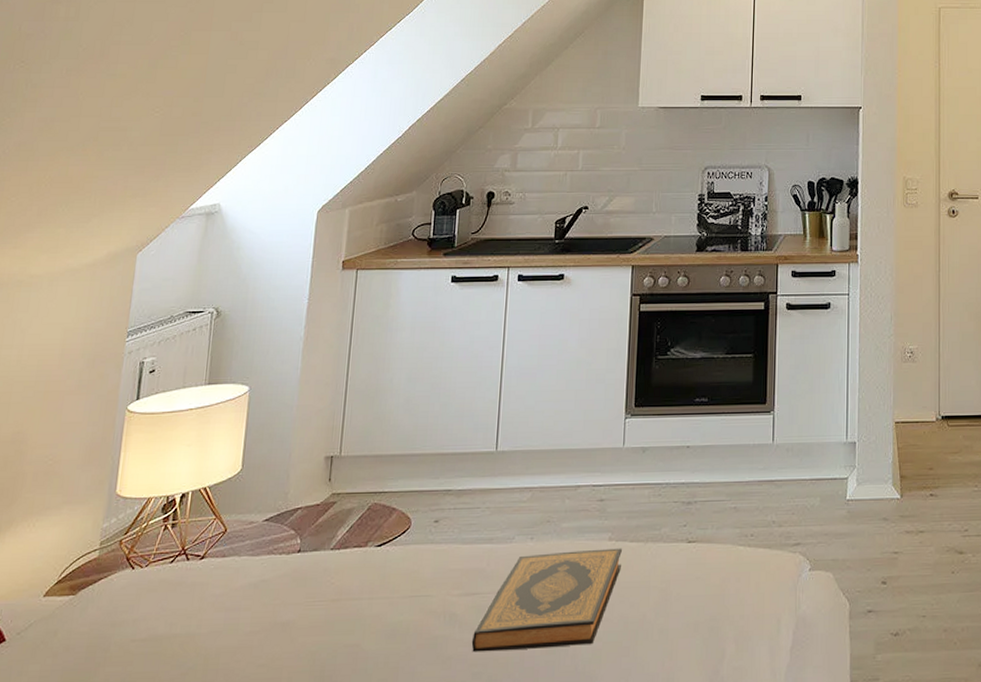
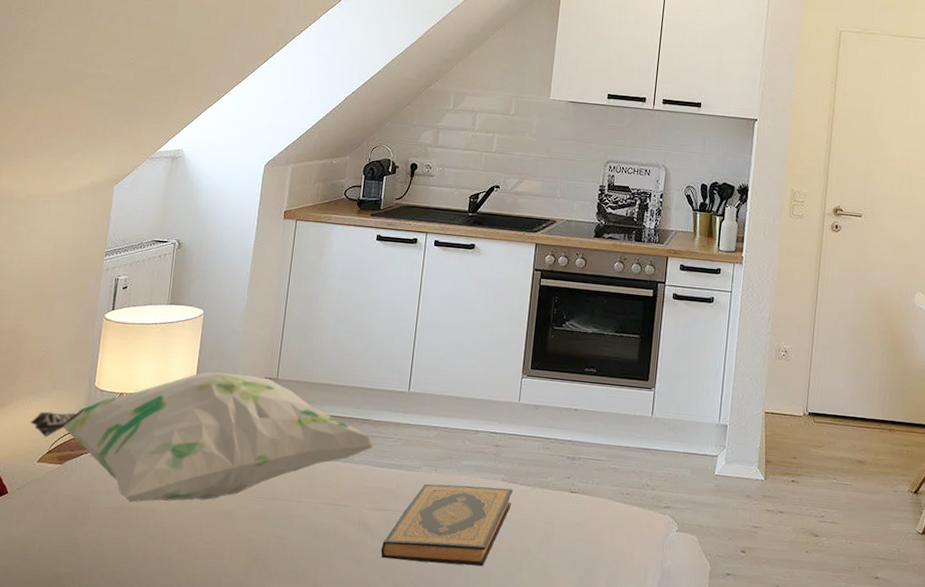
decorative pillow: none [34,456,461,630] -> present [30,371,376,503]

